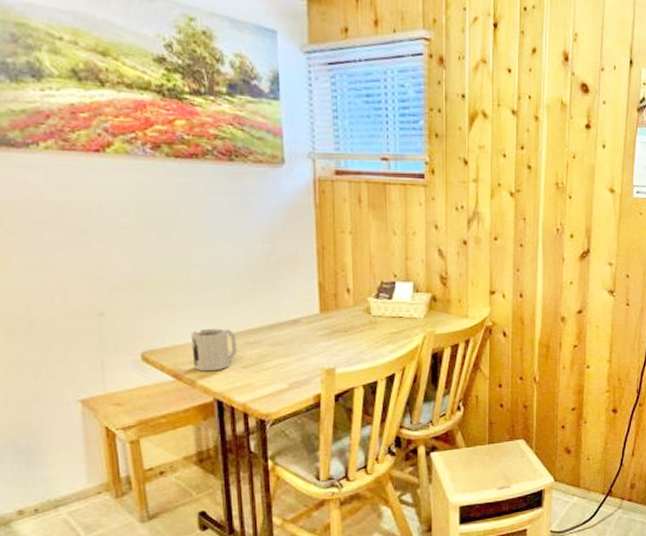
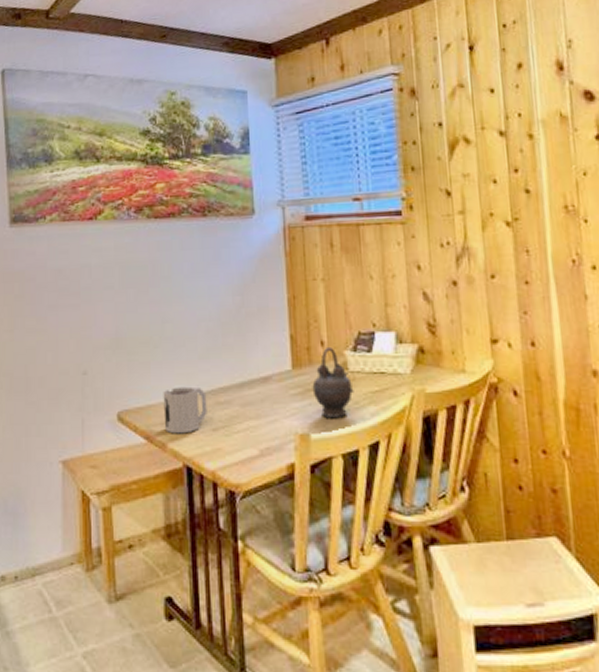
teapot: none [338,295,375,355] -> present [312,348,354,417]

